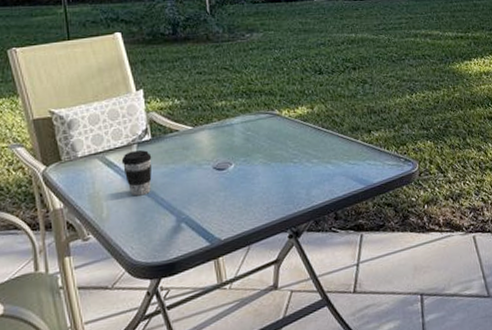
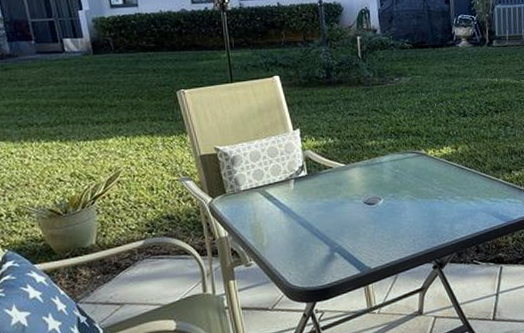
coffee cup: present [121,150,152,196] -> none [280,185,308,227]

